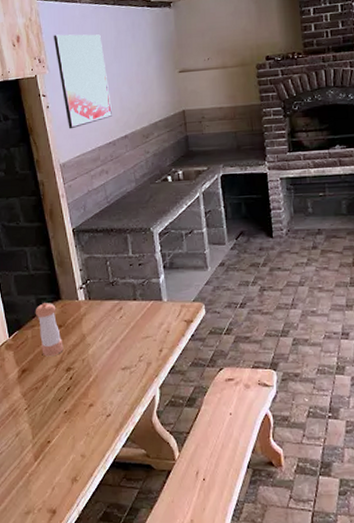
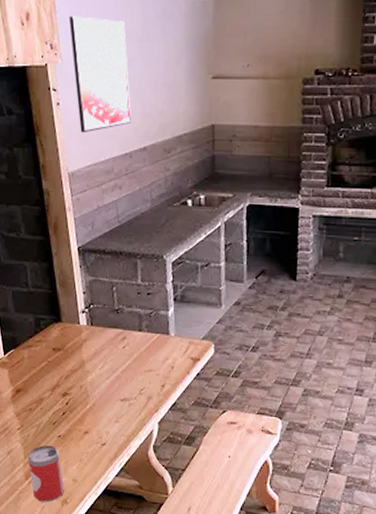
pepper shaker: present [35,303,64,357] -> none [32,323,61,380]
beer can: none [36,422,73,482] -> present [28,445,64,502]

